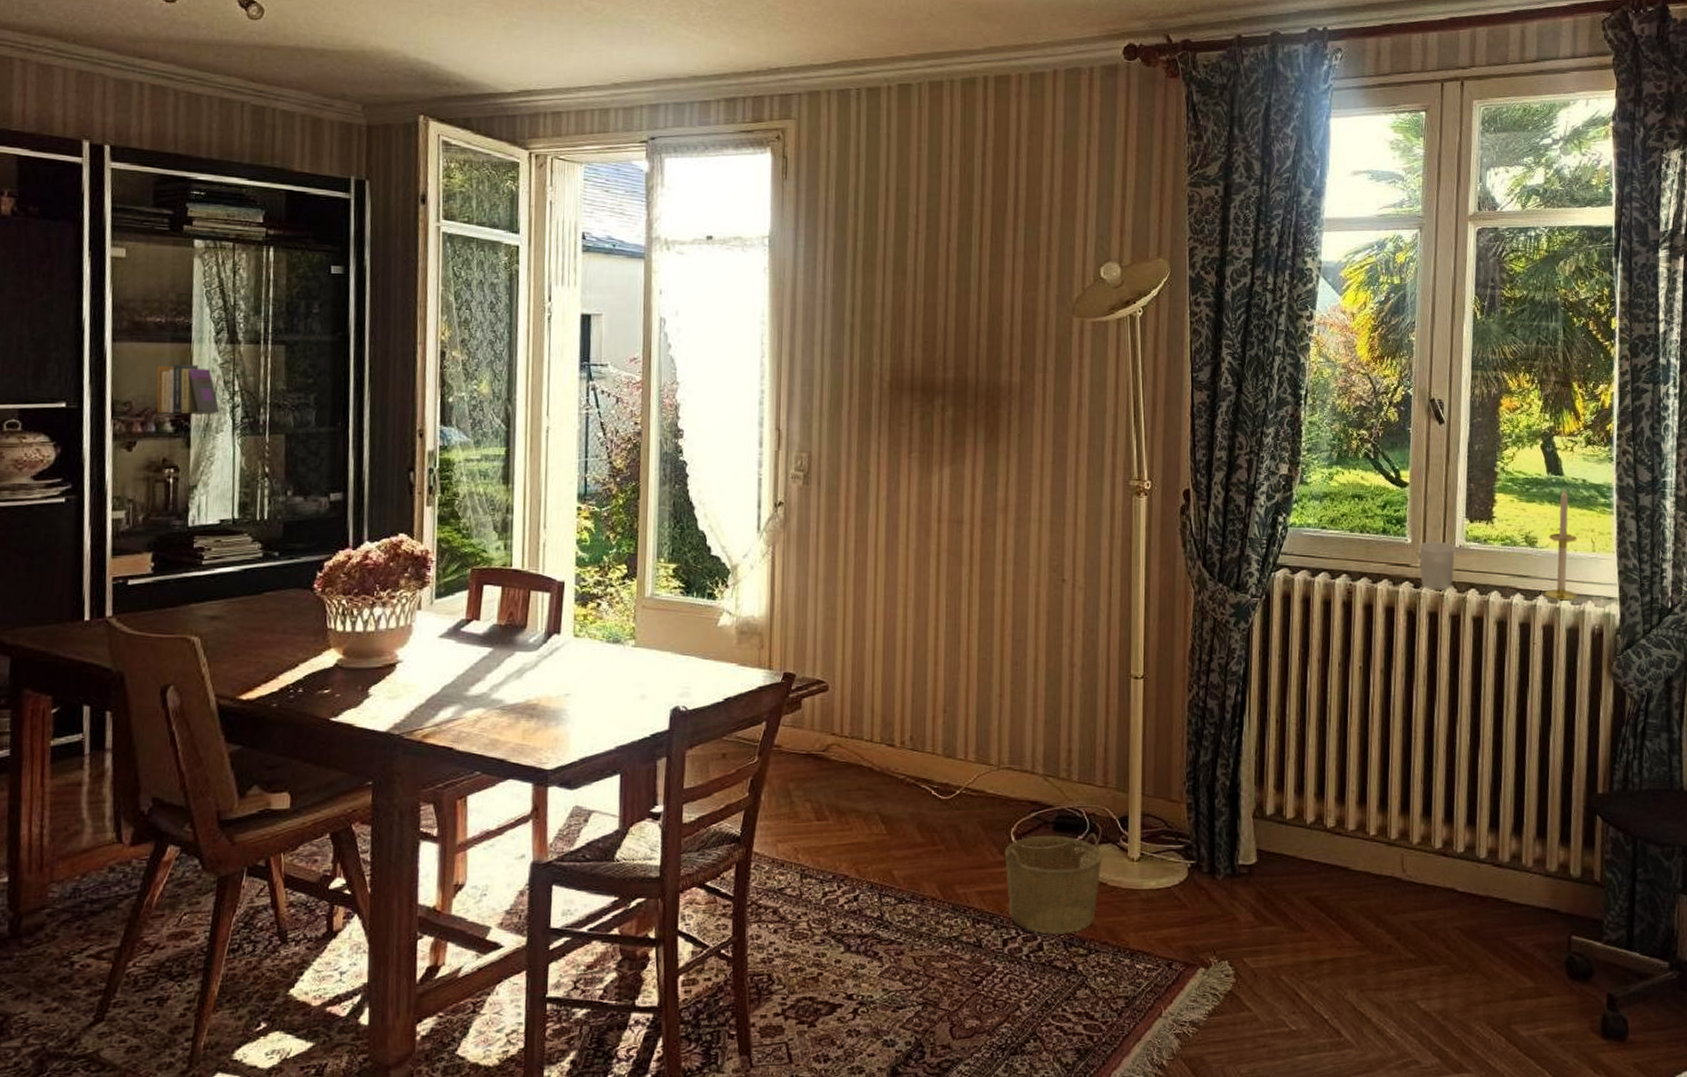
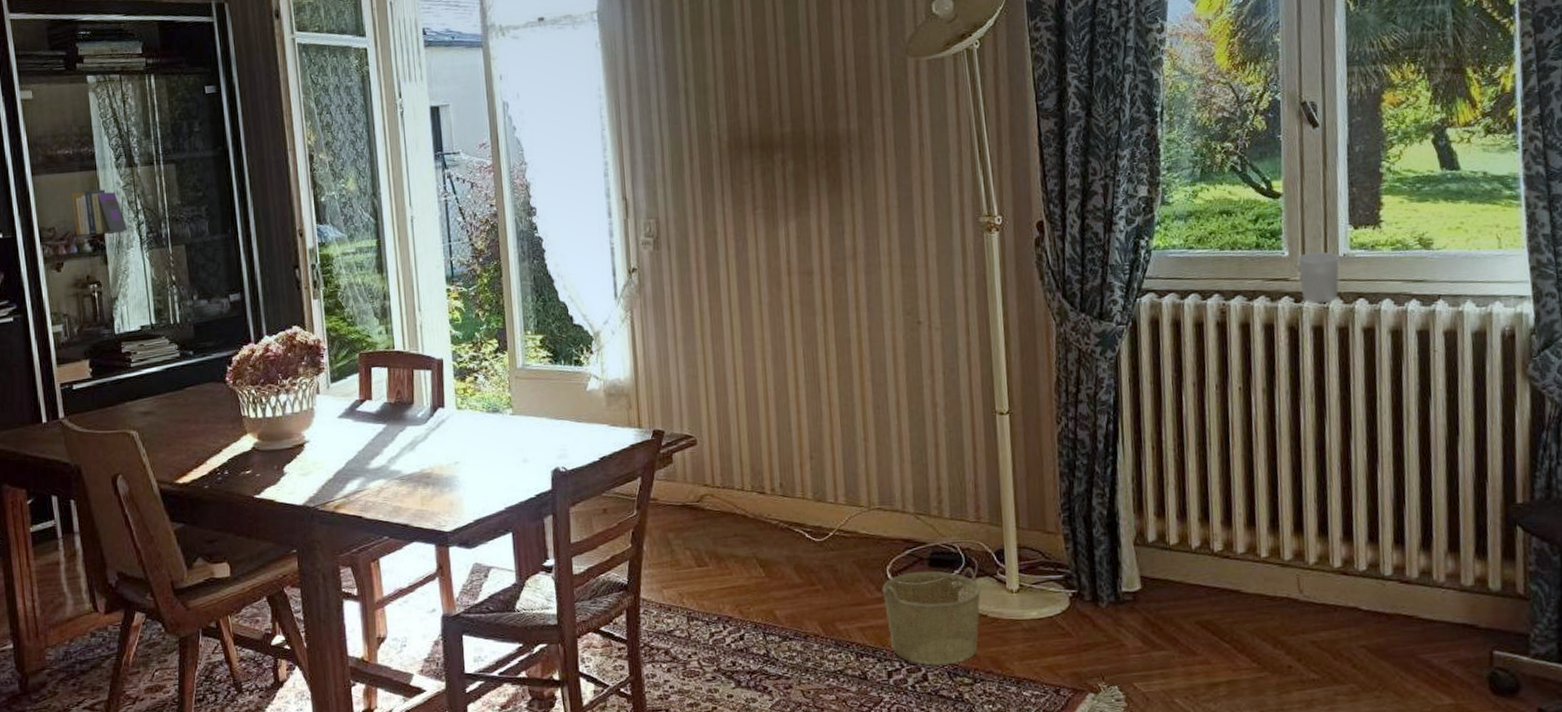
candle: present [1544,488,1578,601] -> none [1444,183,1483,304]

